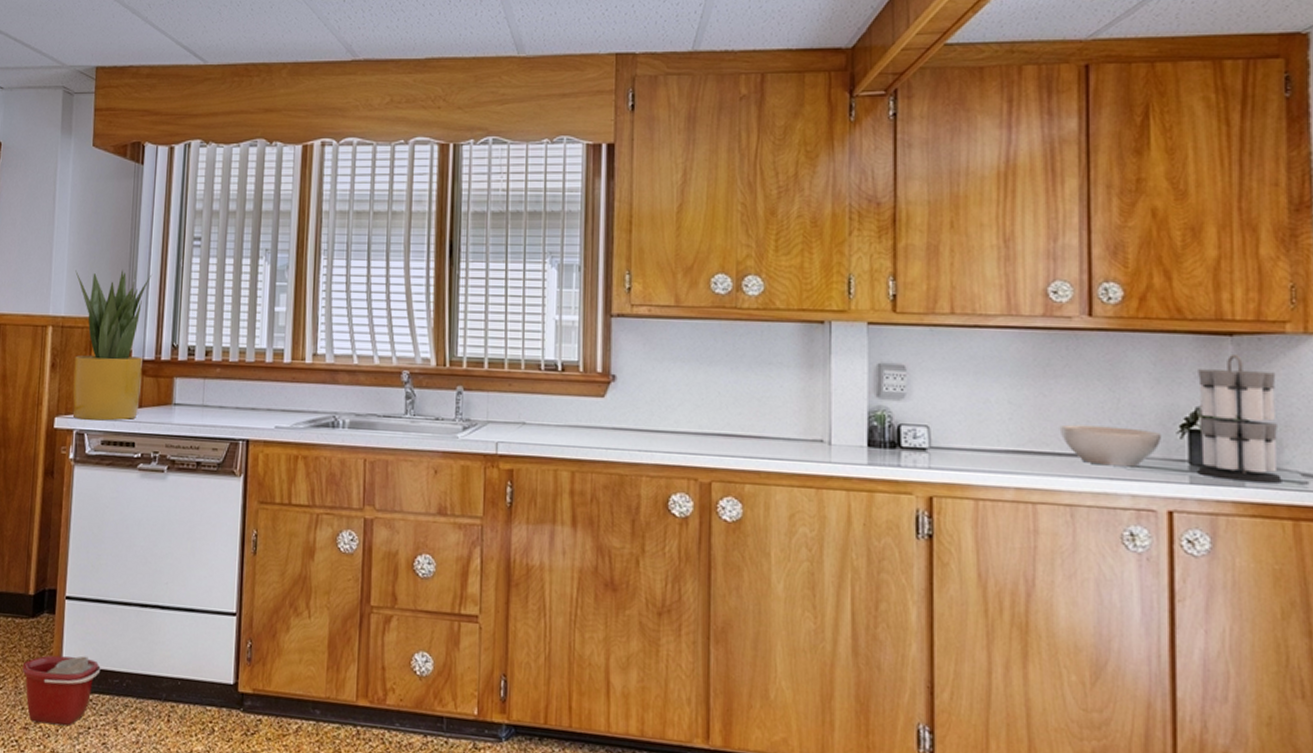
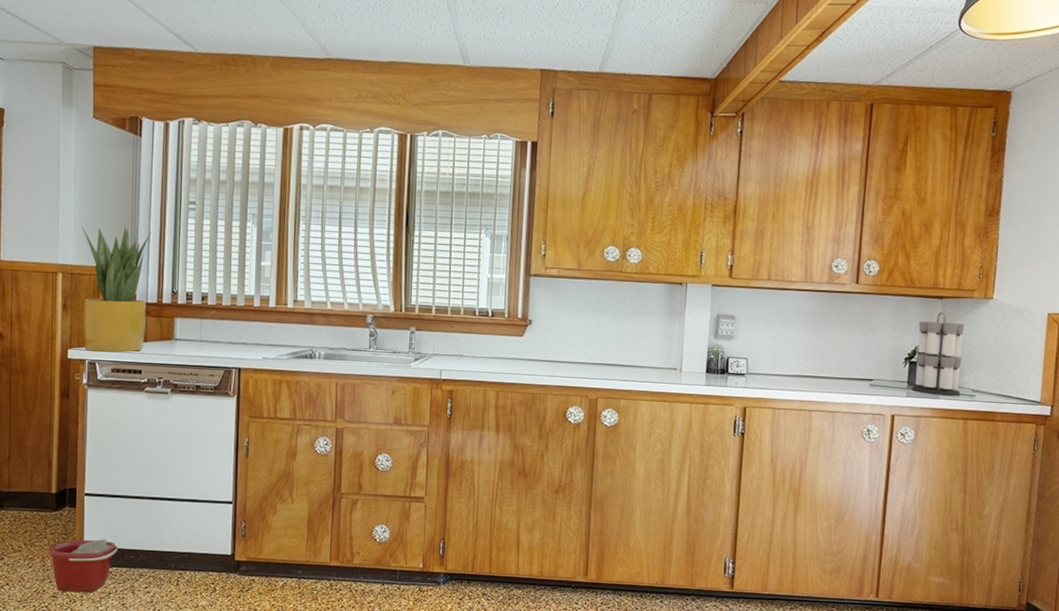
bowl: present [1059,424,1162,467] -> none [830,357,893,386]

